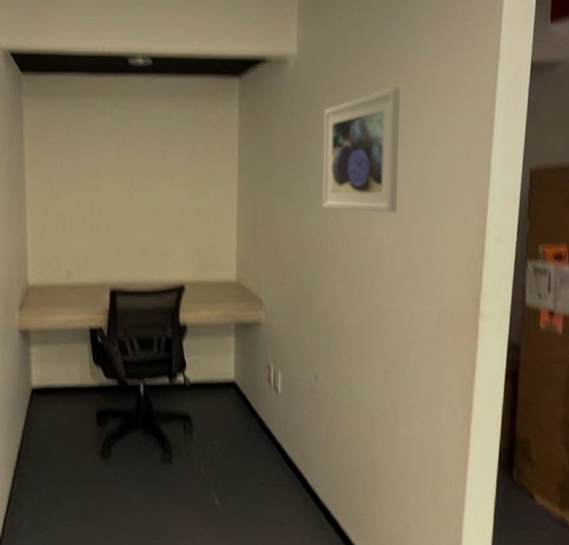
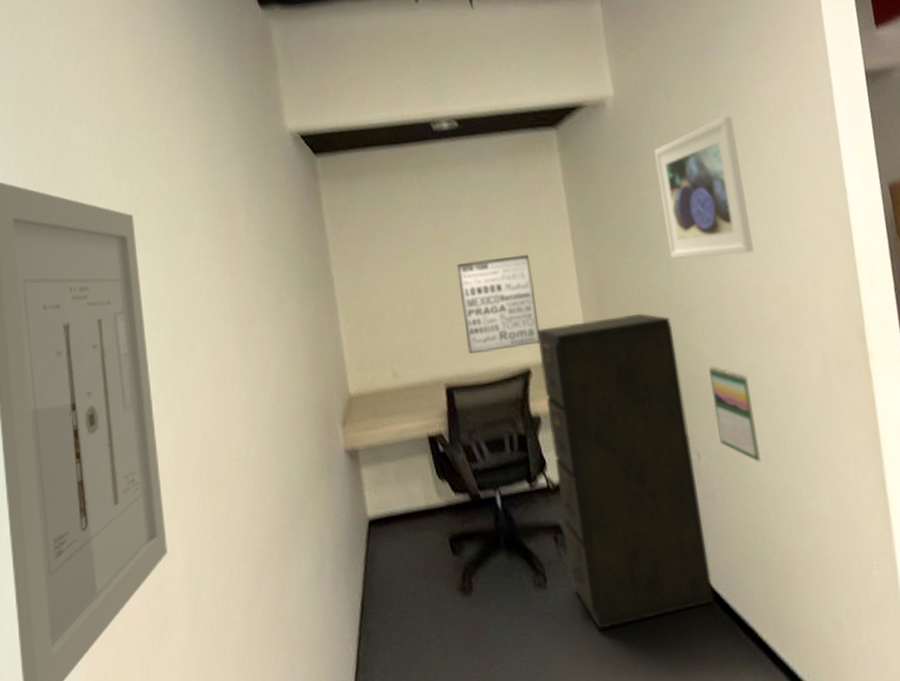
wall art: none [133,186,199,267] -> present [456,254,541,354]
filing cabinet: none [192,251,313,502] -> present [538,314,715,629]
calendar: none [336,305,371,390] -> present [709,365,762,463]

